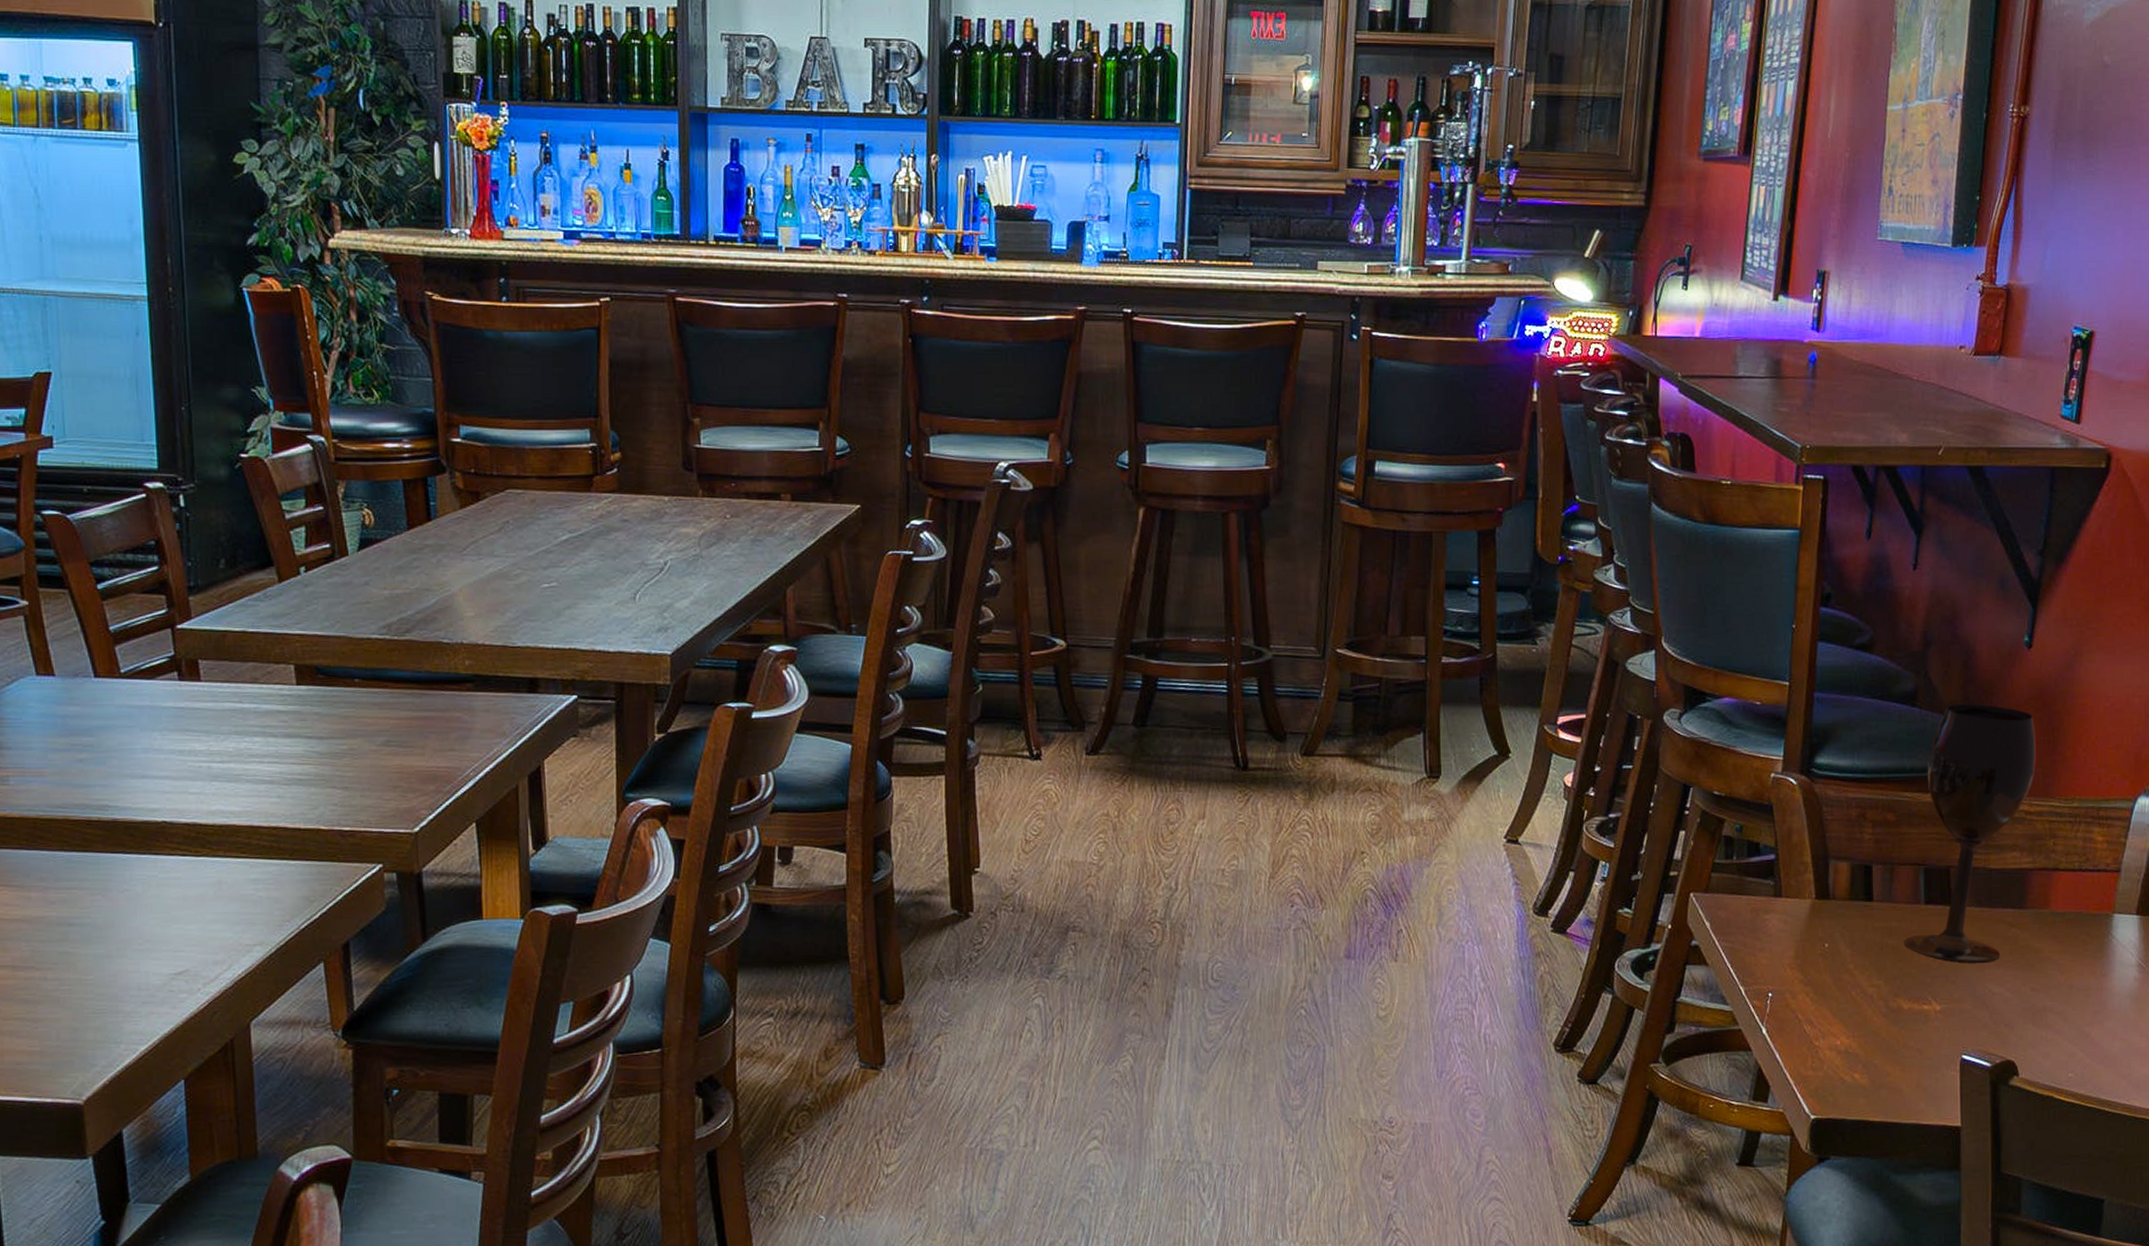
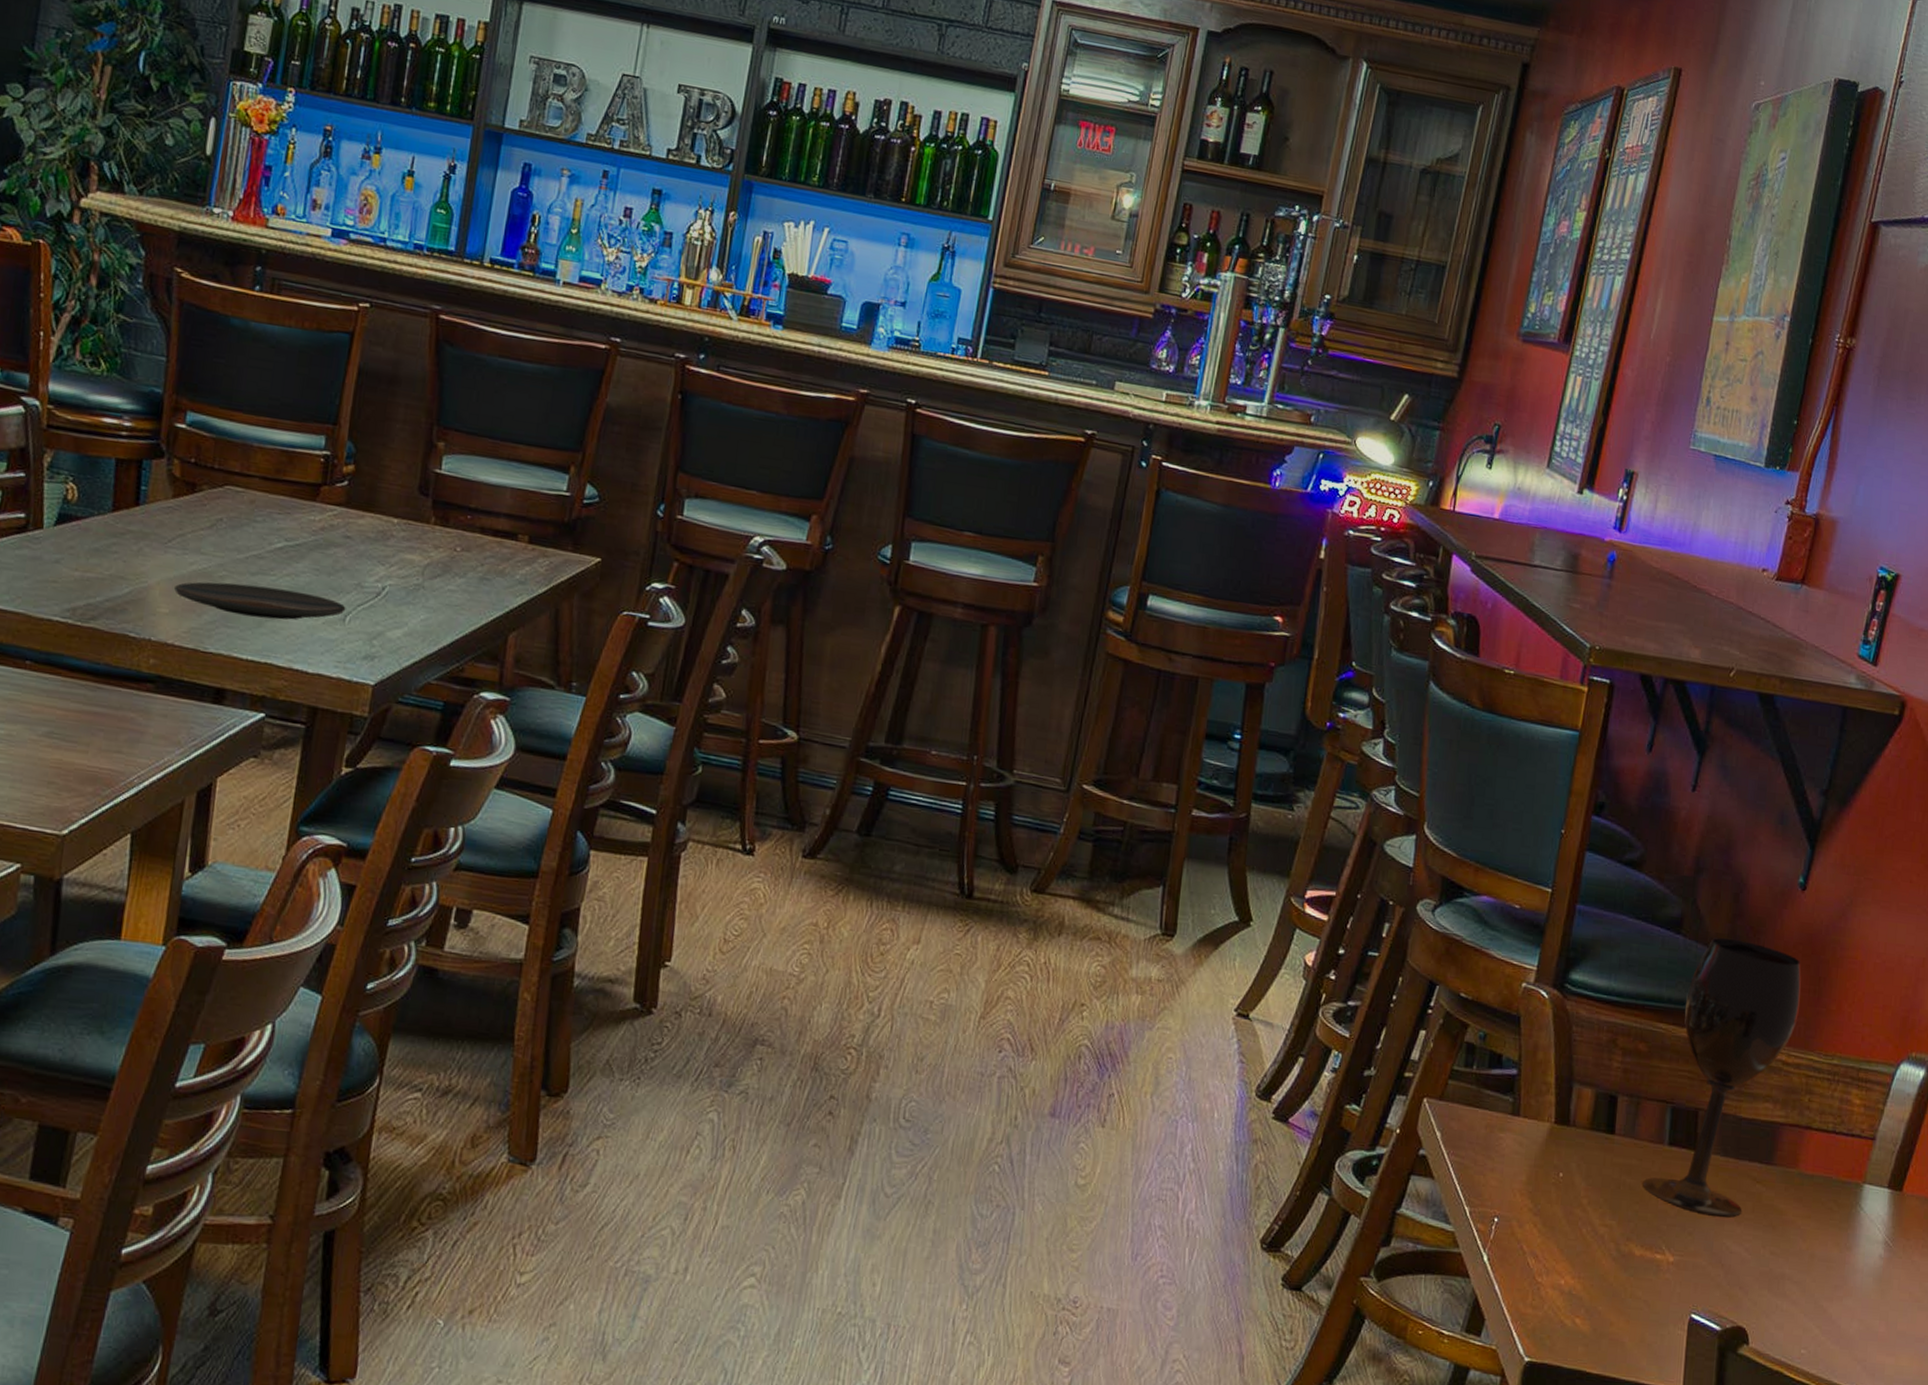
plate: none [475,578,635,608] -> present [173,582,346,620]

